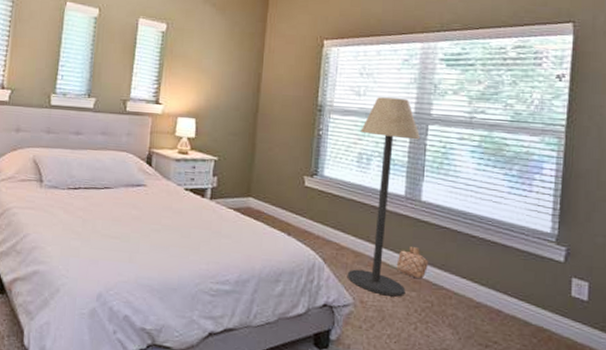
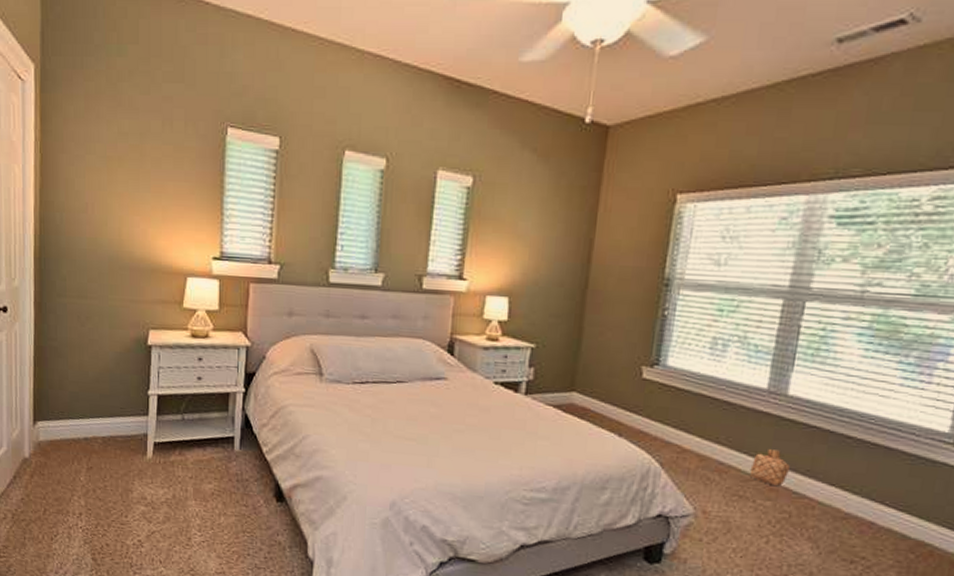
floor lamp: present [348,97,421,297] -> none [689,267,794,507]

